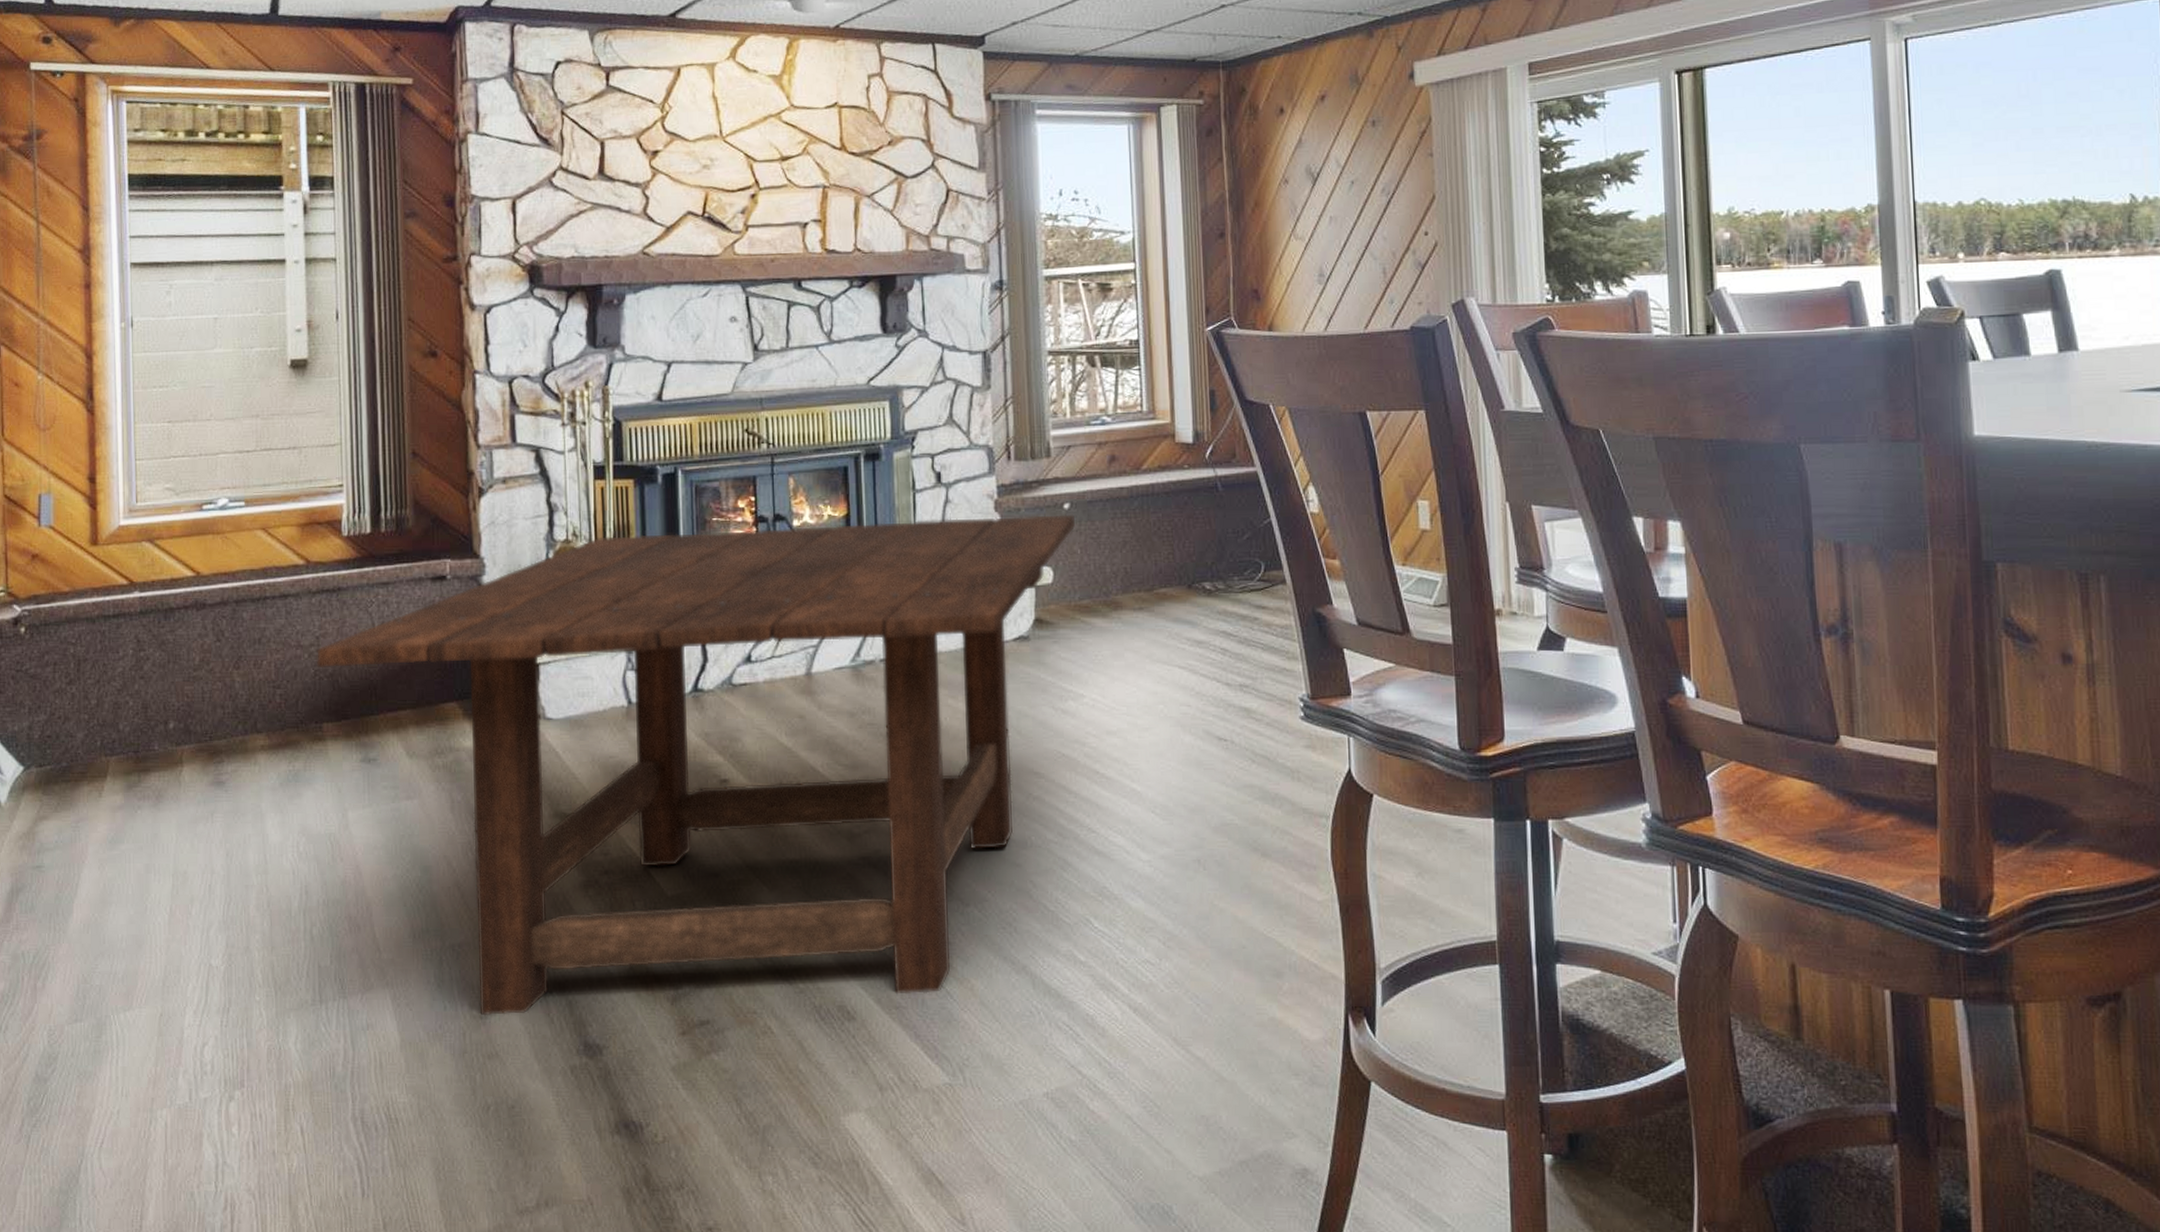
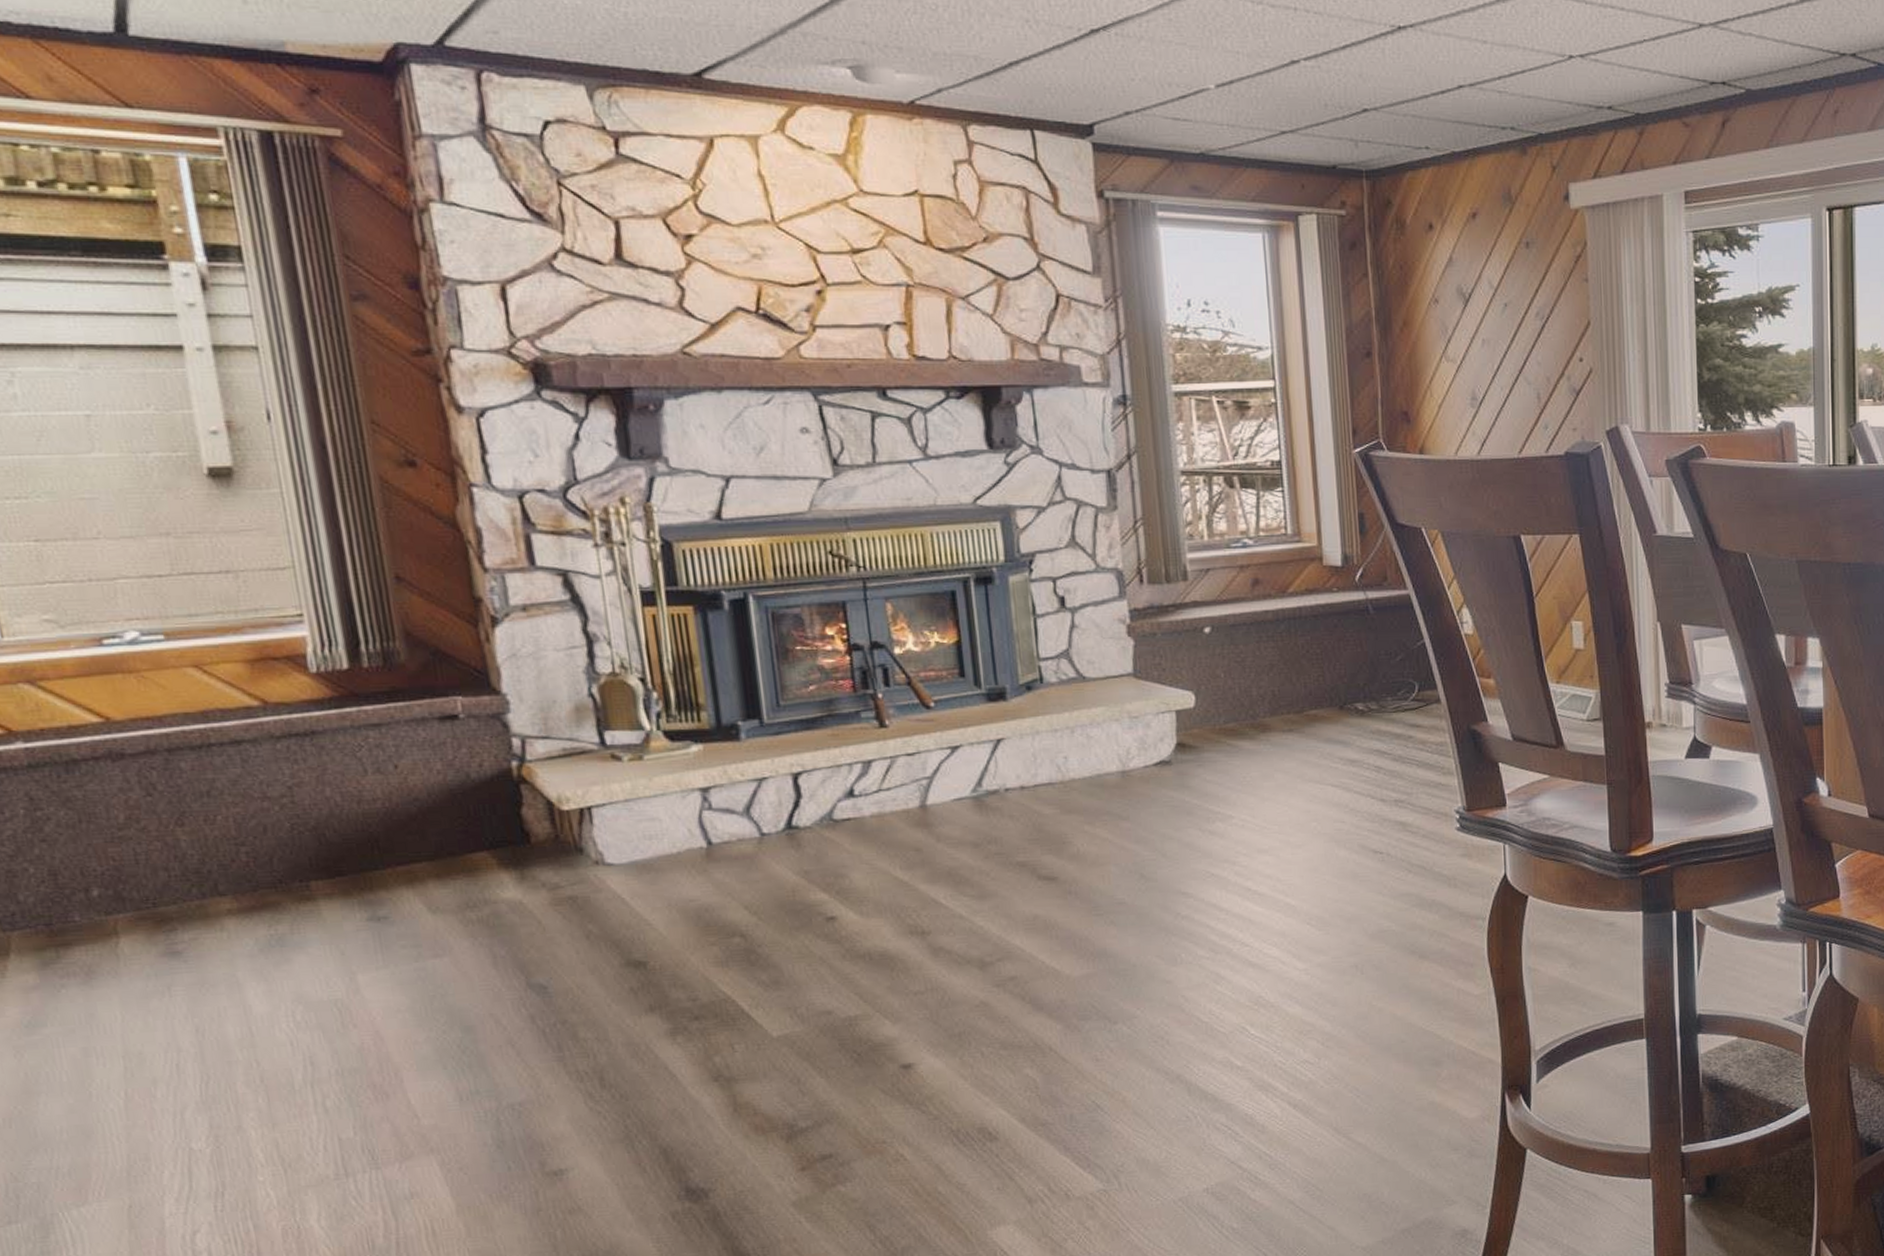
dining table: present [316,514,1075,1016] -> none [291,638,1217,1172]

